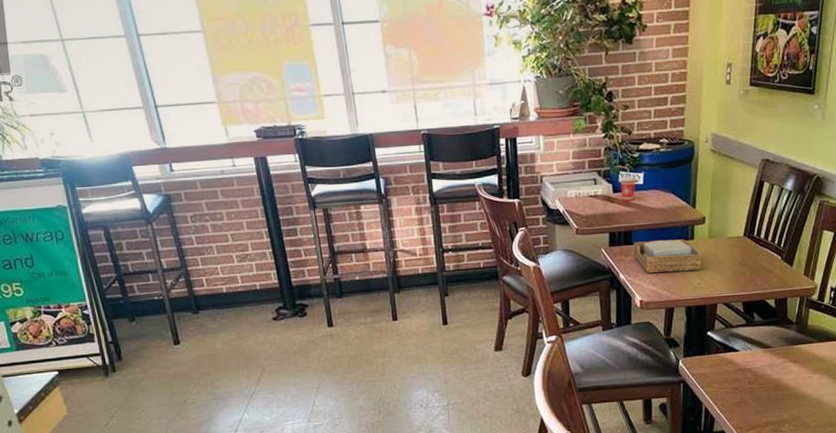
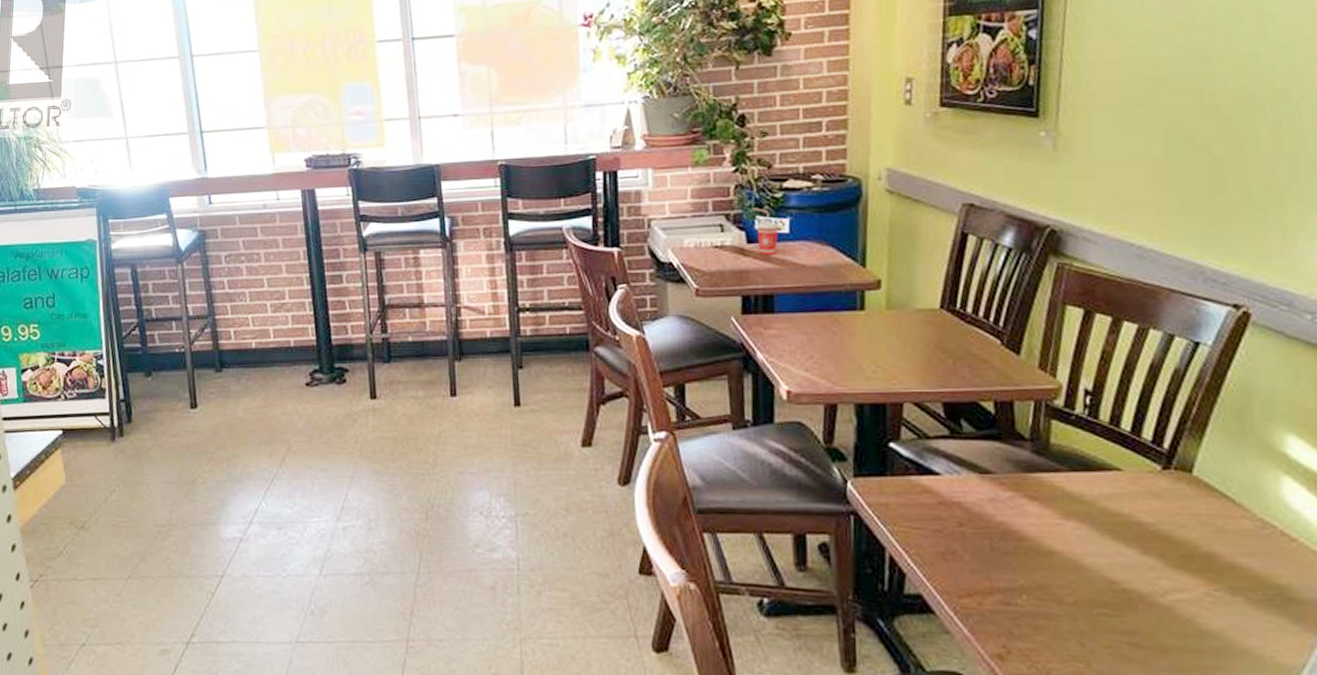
napkin holder: present [633,239,702,273] -> none [775,309,878,353]

